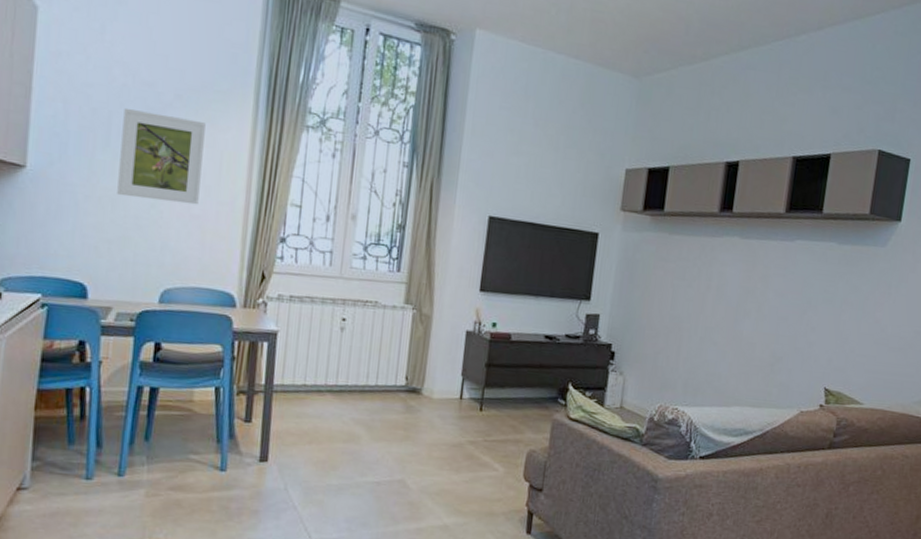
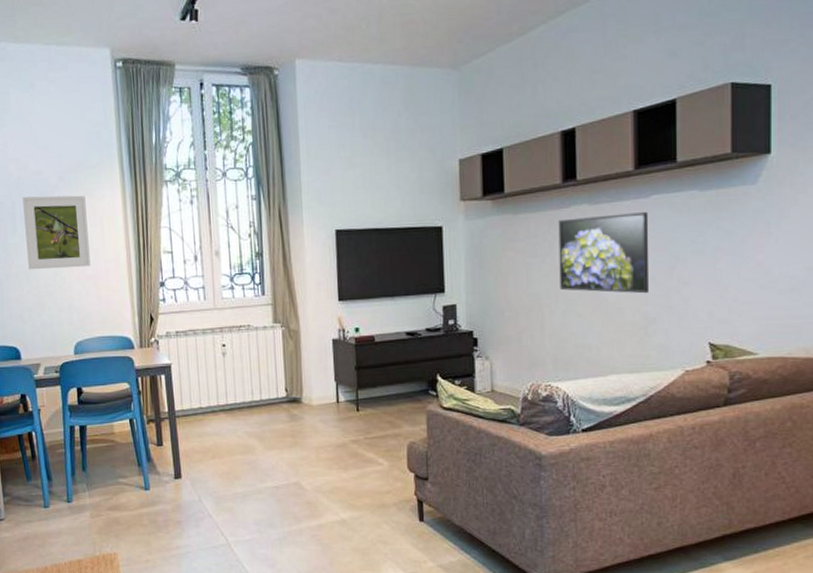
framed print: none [701,248,791,333] -> present [558,212,650,294]

